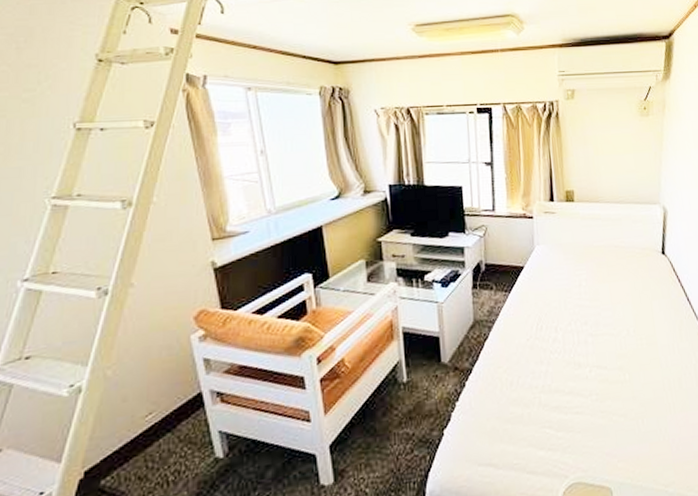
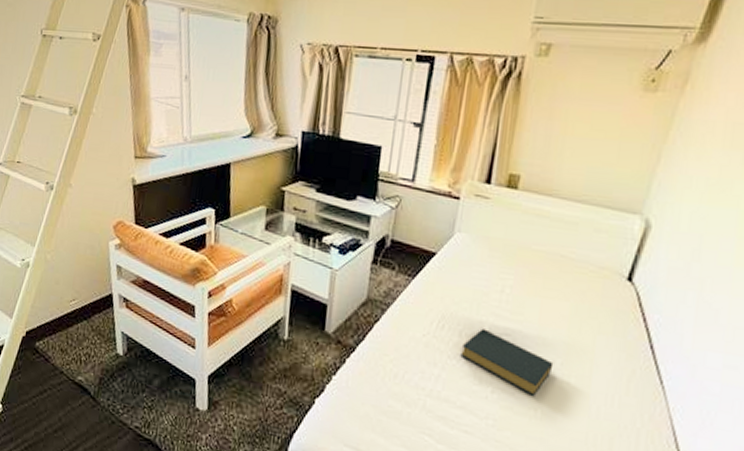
hardback book: none [559,320,629,364] -> present [460,328,554,396]

